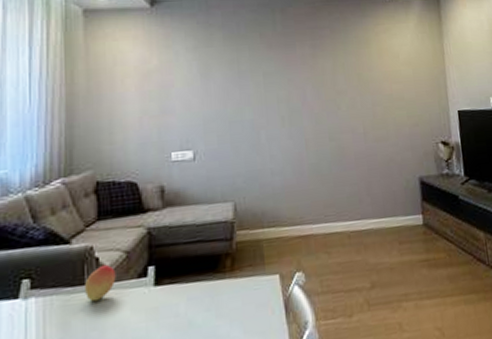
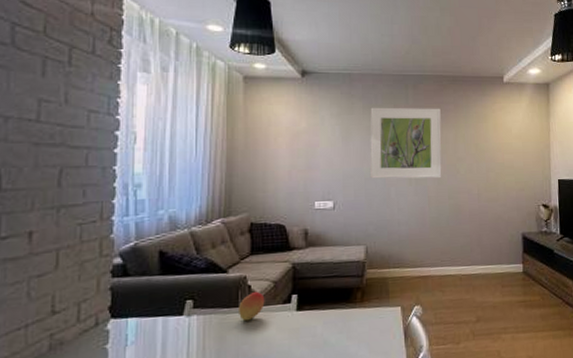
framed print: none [232,34,320,122] -> present [369,107,442,179]

